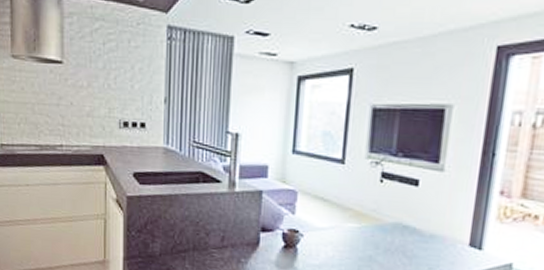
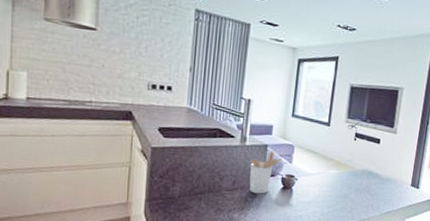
utensil holder: none [241,199,282,254] -> present [249,151,283,194]

